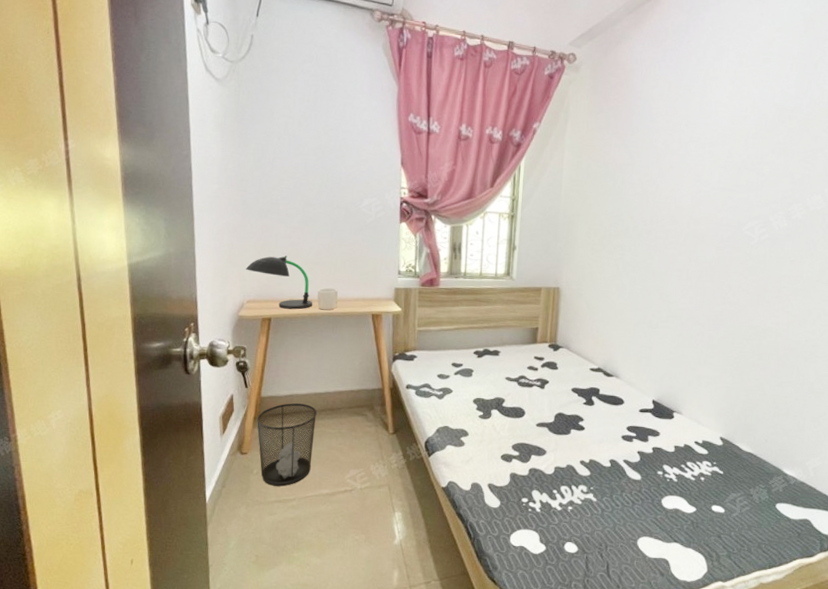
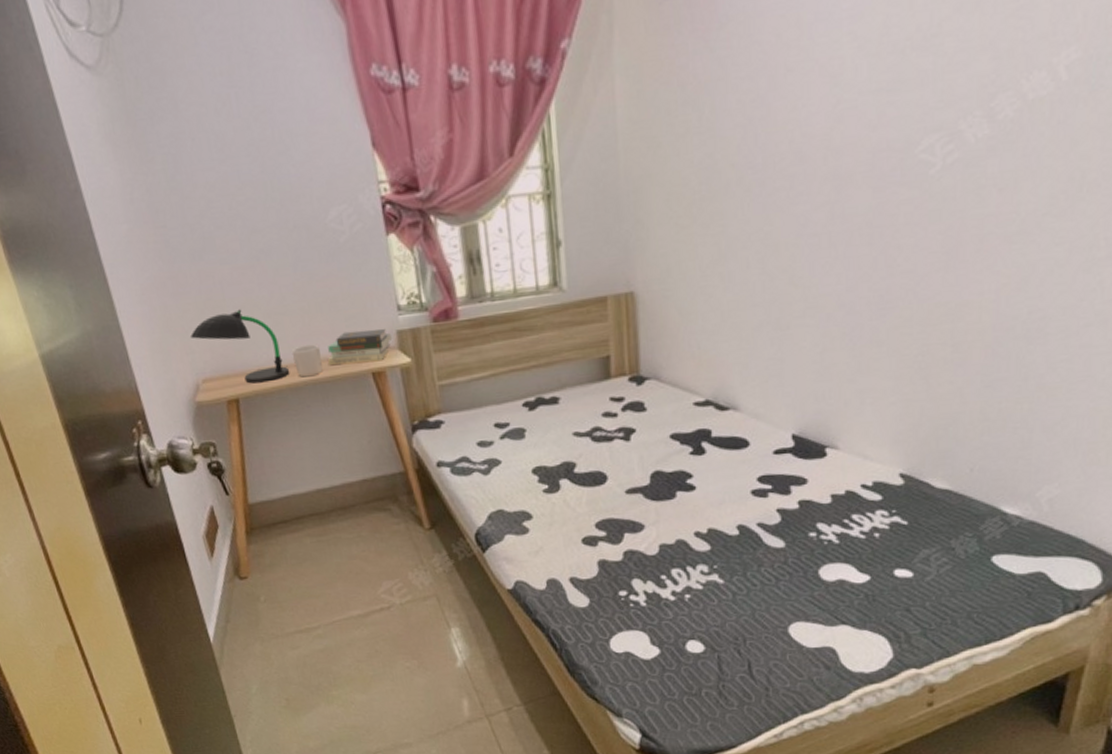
waste bin: present [257,403,317,487] -> none [250,505,332,614]
books: none [341,283,390,307] -> present [327,328,392,366]

